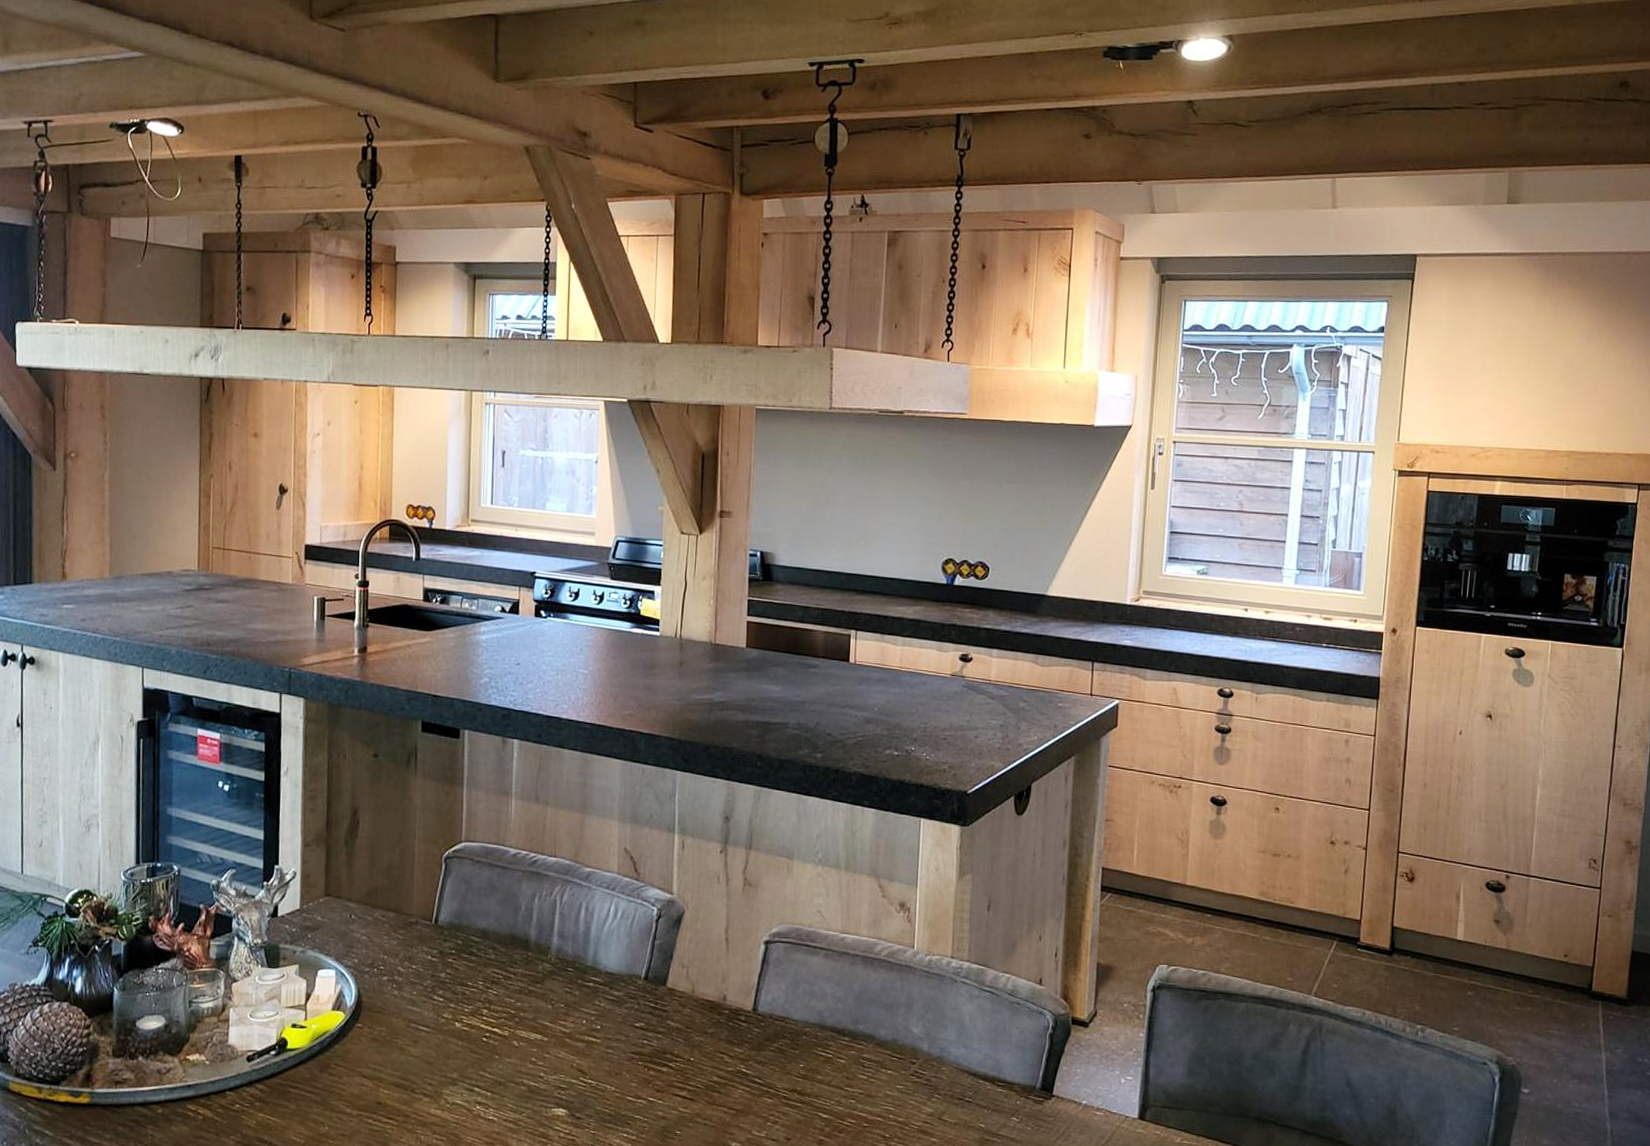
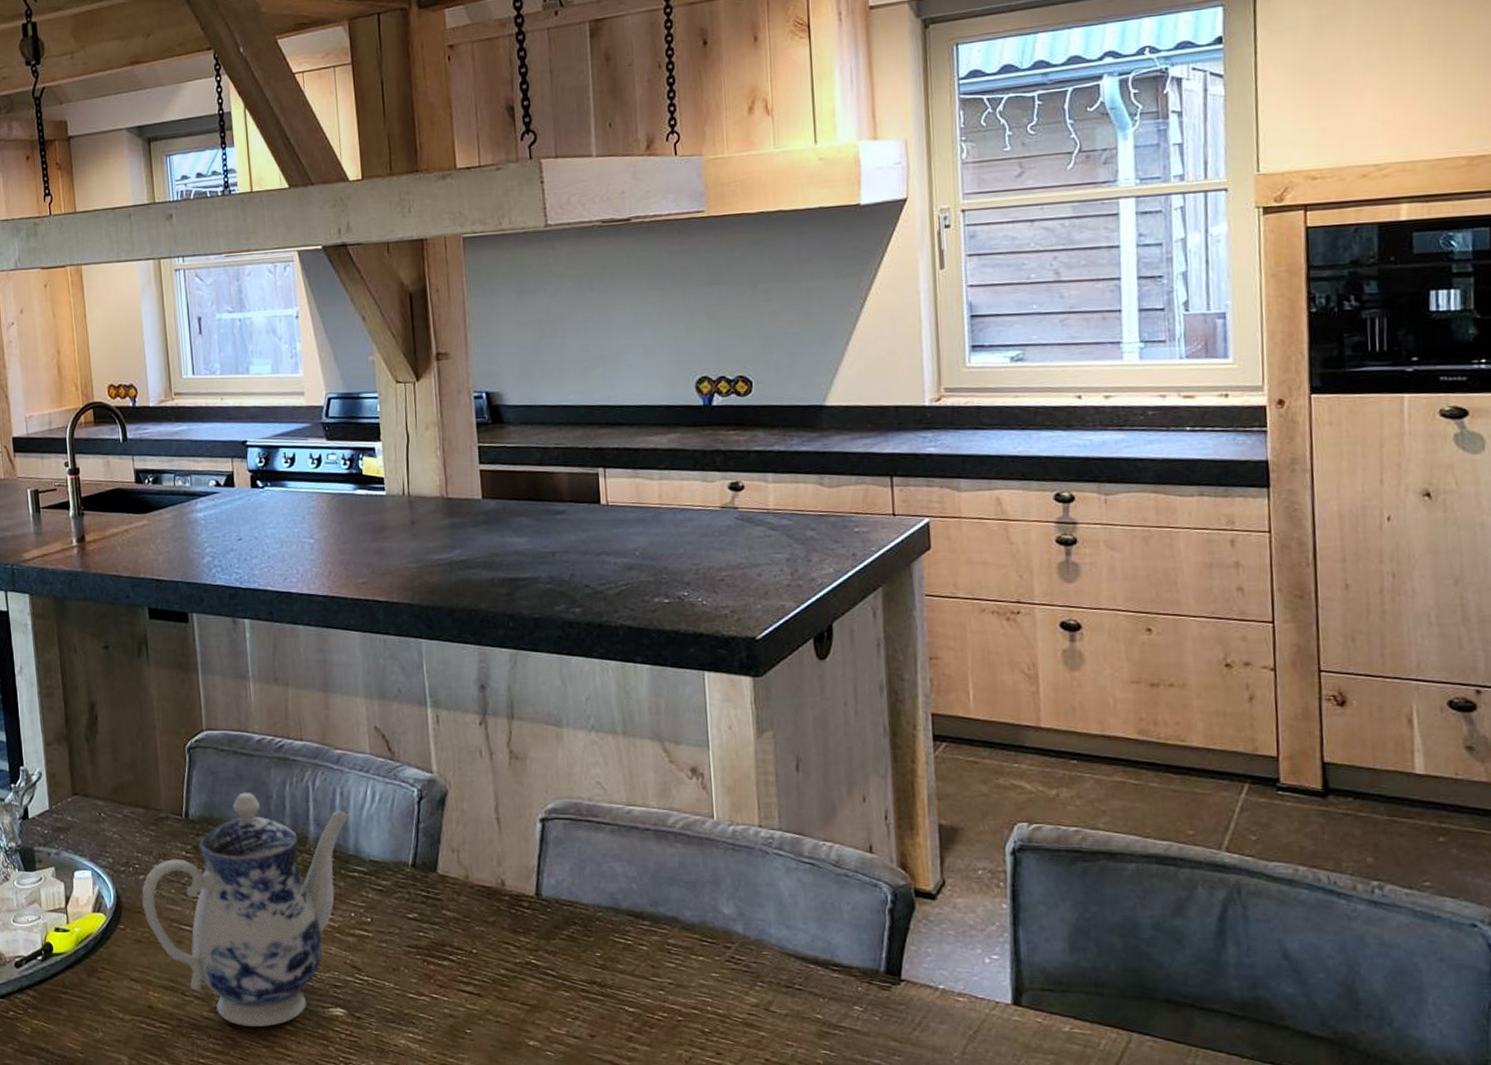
teapot: none [383,902,593,1124] -> present [142,792,351,1027]

